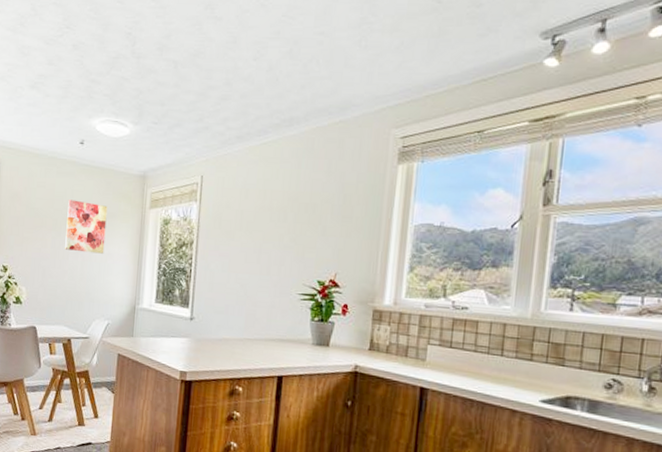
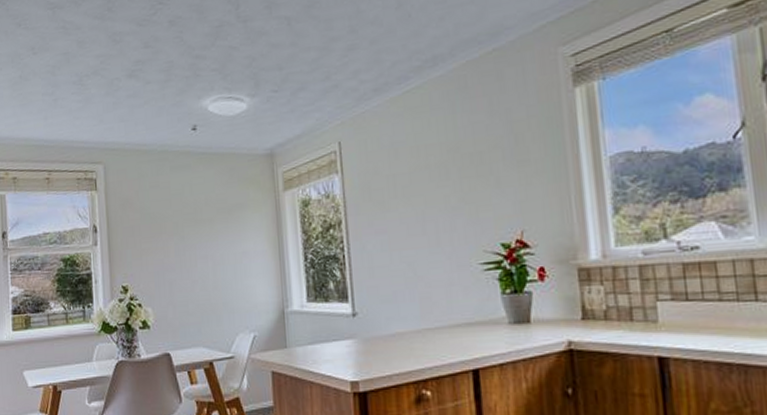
wall art: present [65,199,108,254] -> none [188,195,238,256]

